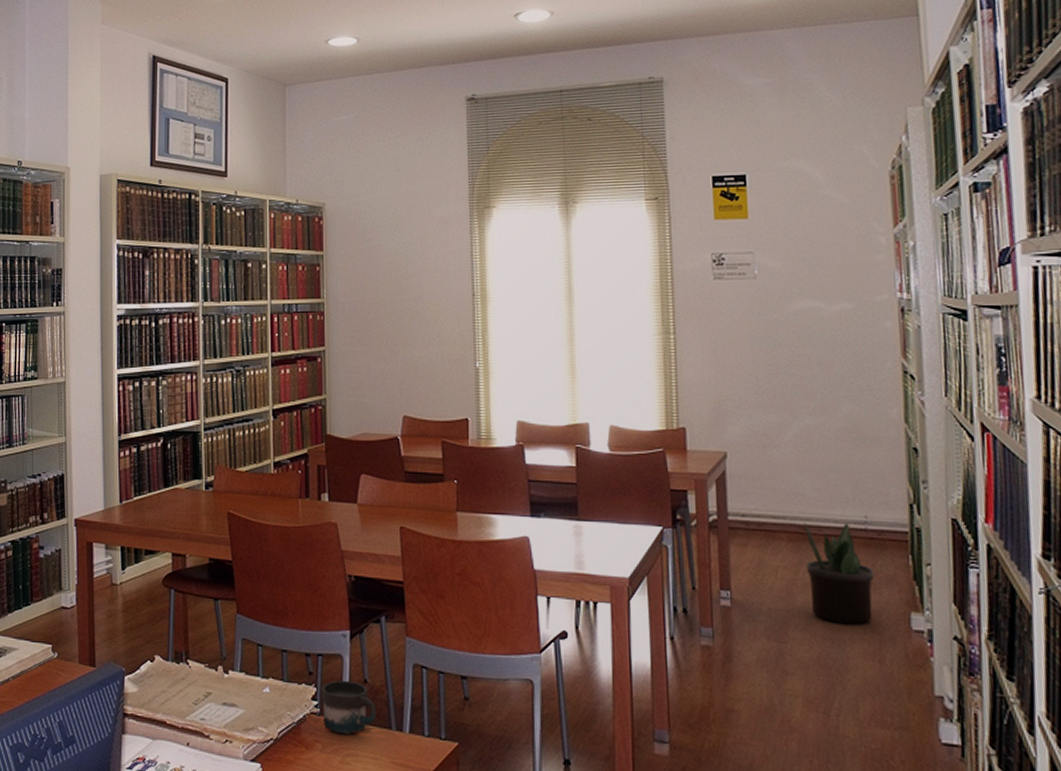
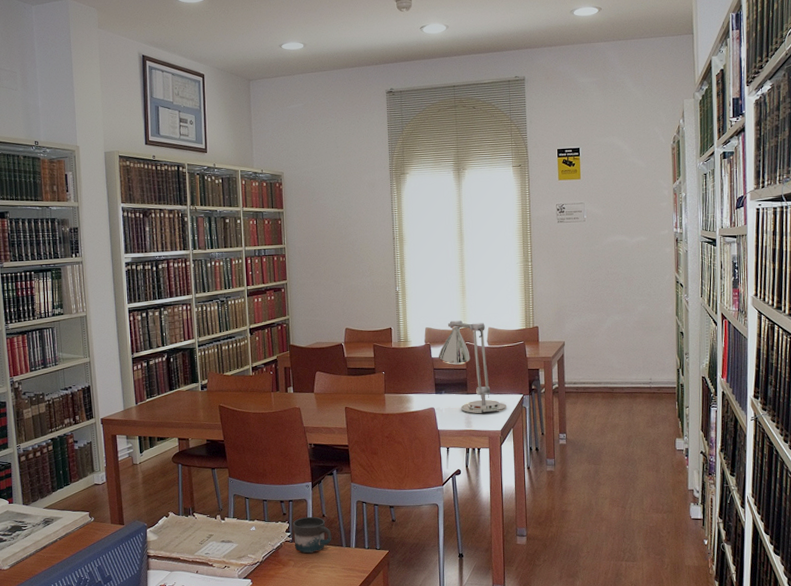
desk lamp: none [535,413,639,553] -> present [438,320,507,415]
planter: present [804,522,875,625] -> none [612,383,655,450]

